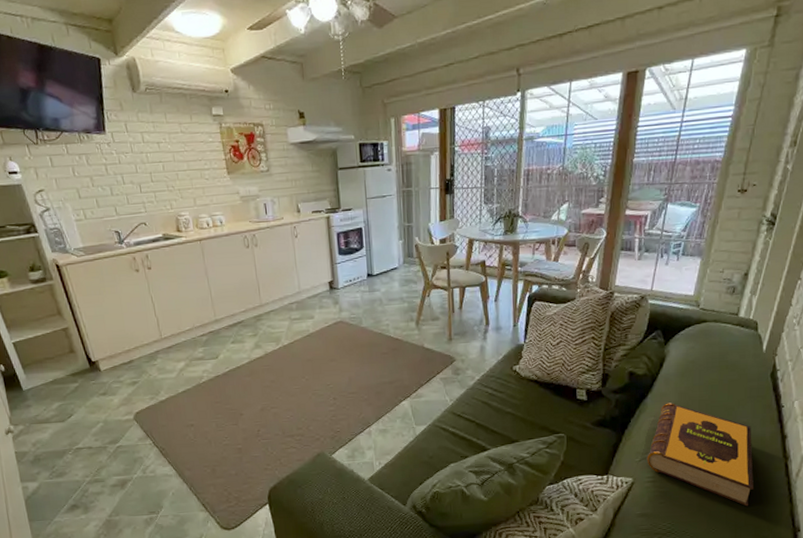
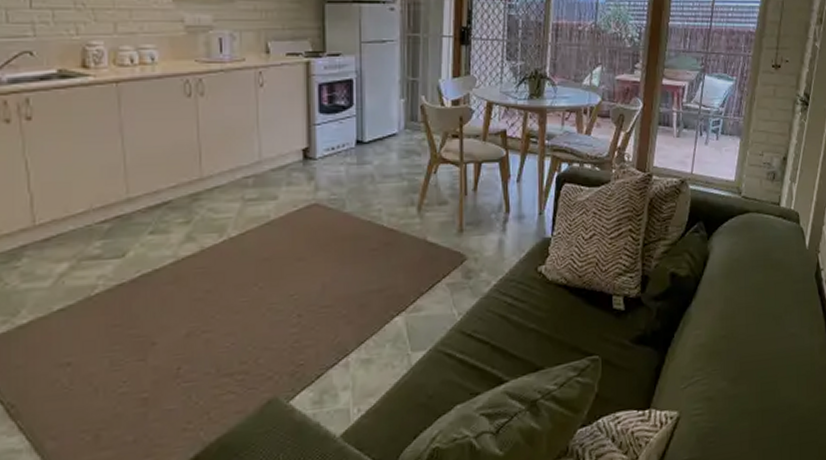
hardback book: present [647,402,754,507] -> none [693,311,806,440]

